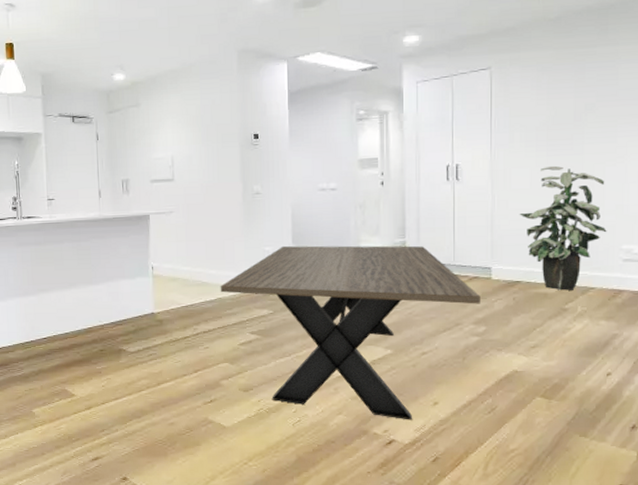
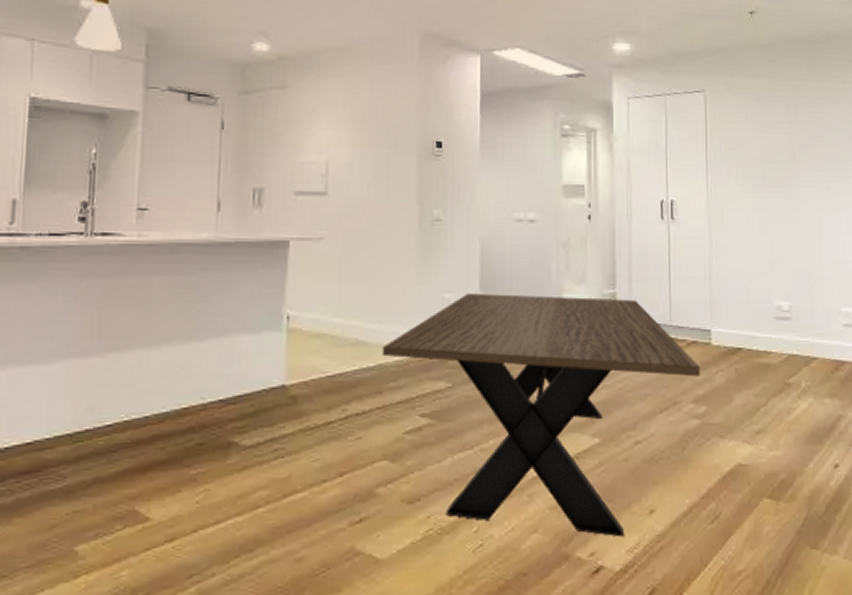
indoor plant: present [519,165,607,291] -> none [738,209,826,361]

